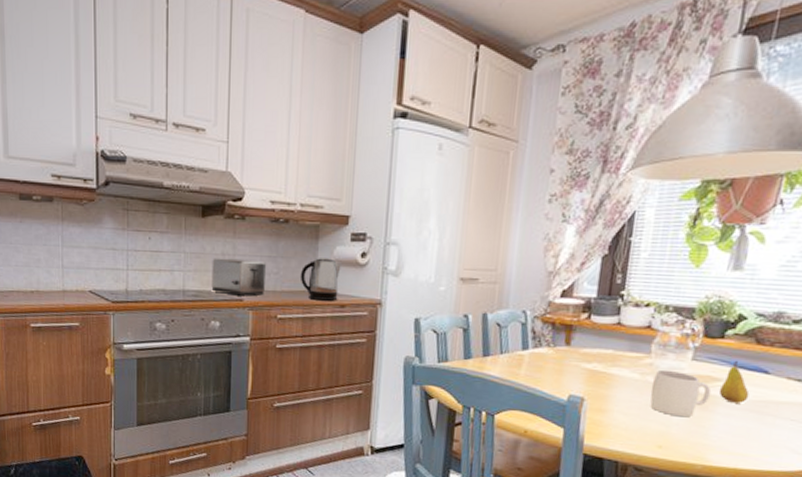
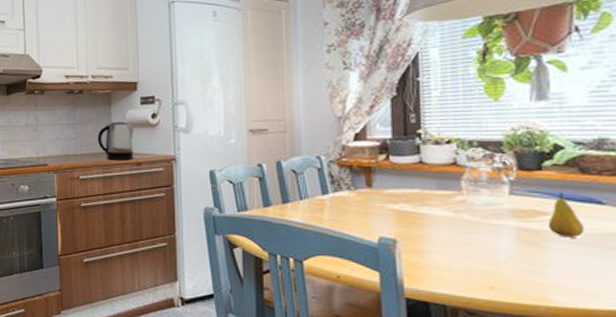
toaster: present [211,258,267,296] -> none [18,128,67,161]
mug: present [650,369,712,418] -> none [468,206,539,255]

